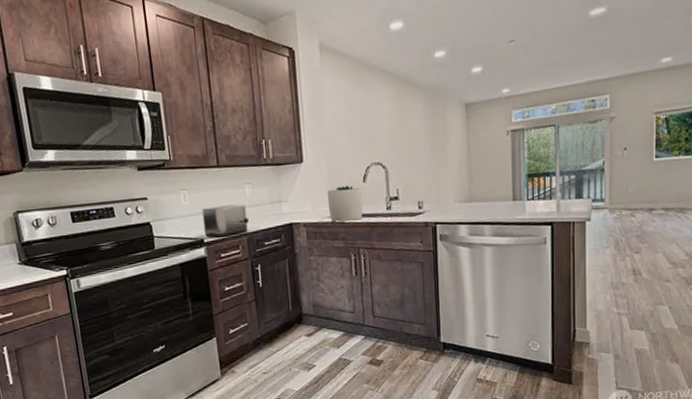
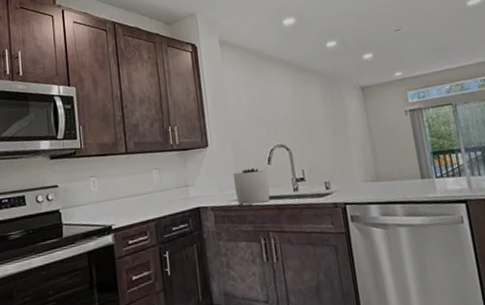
toaster: present [201,204,250,238] -> none [109,189,157,224]

